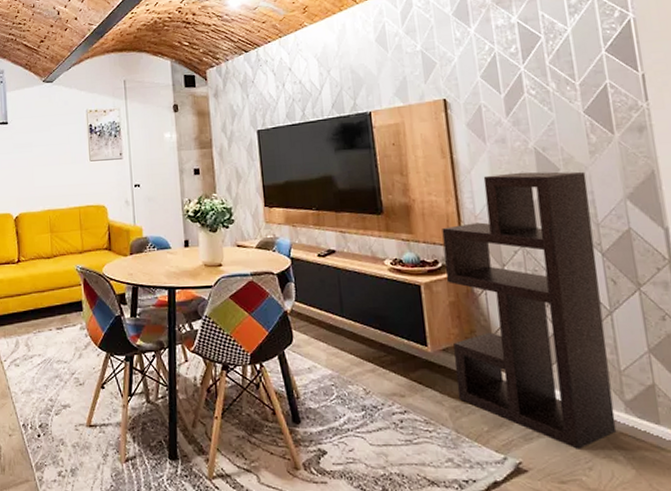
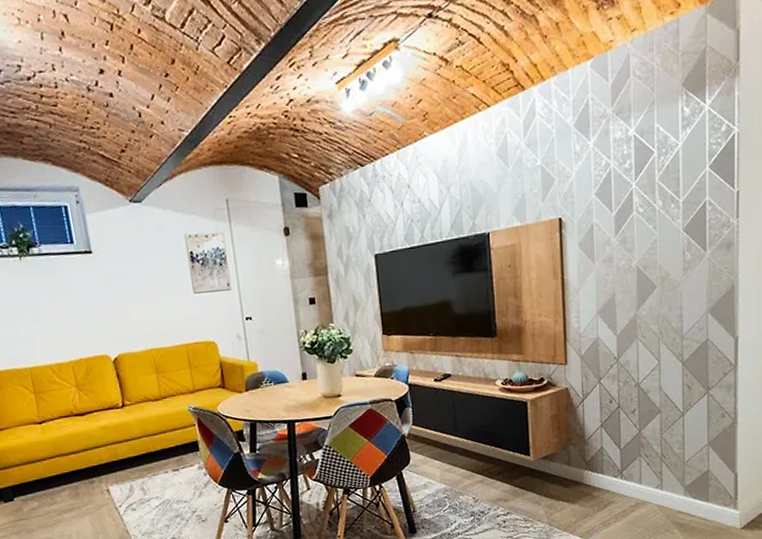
shelving unit: present [442,171,617,449] -> none [549,288,678,528]

